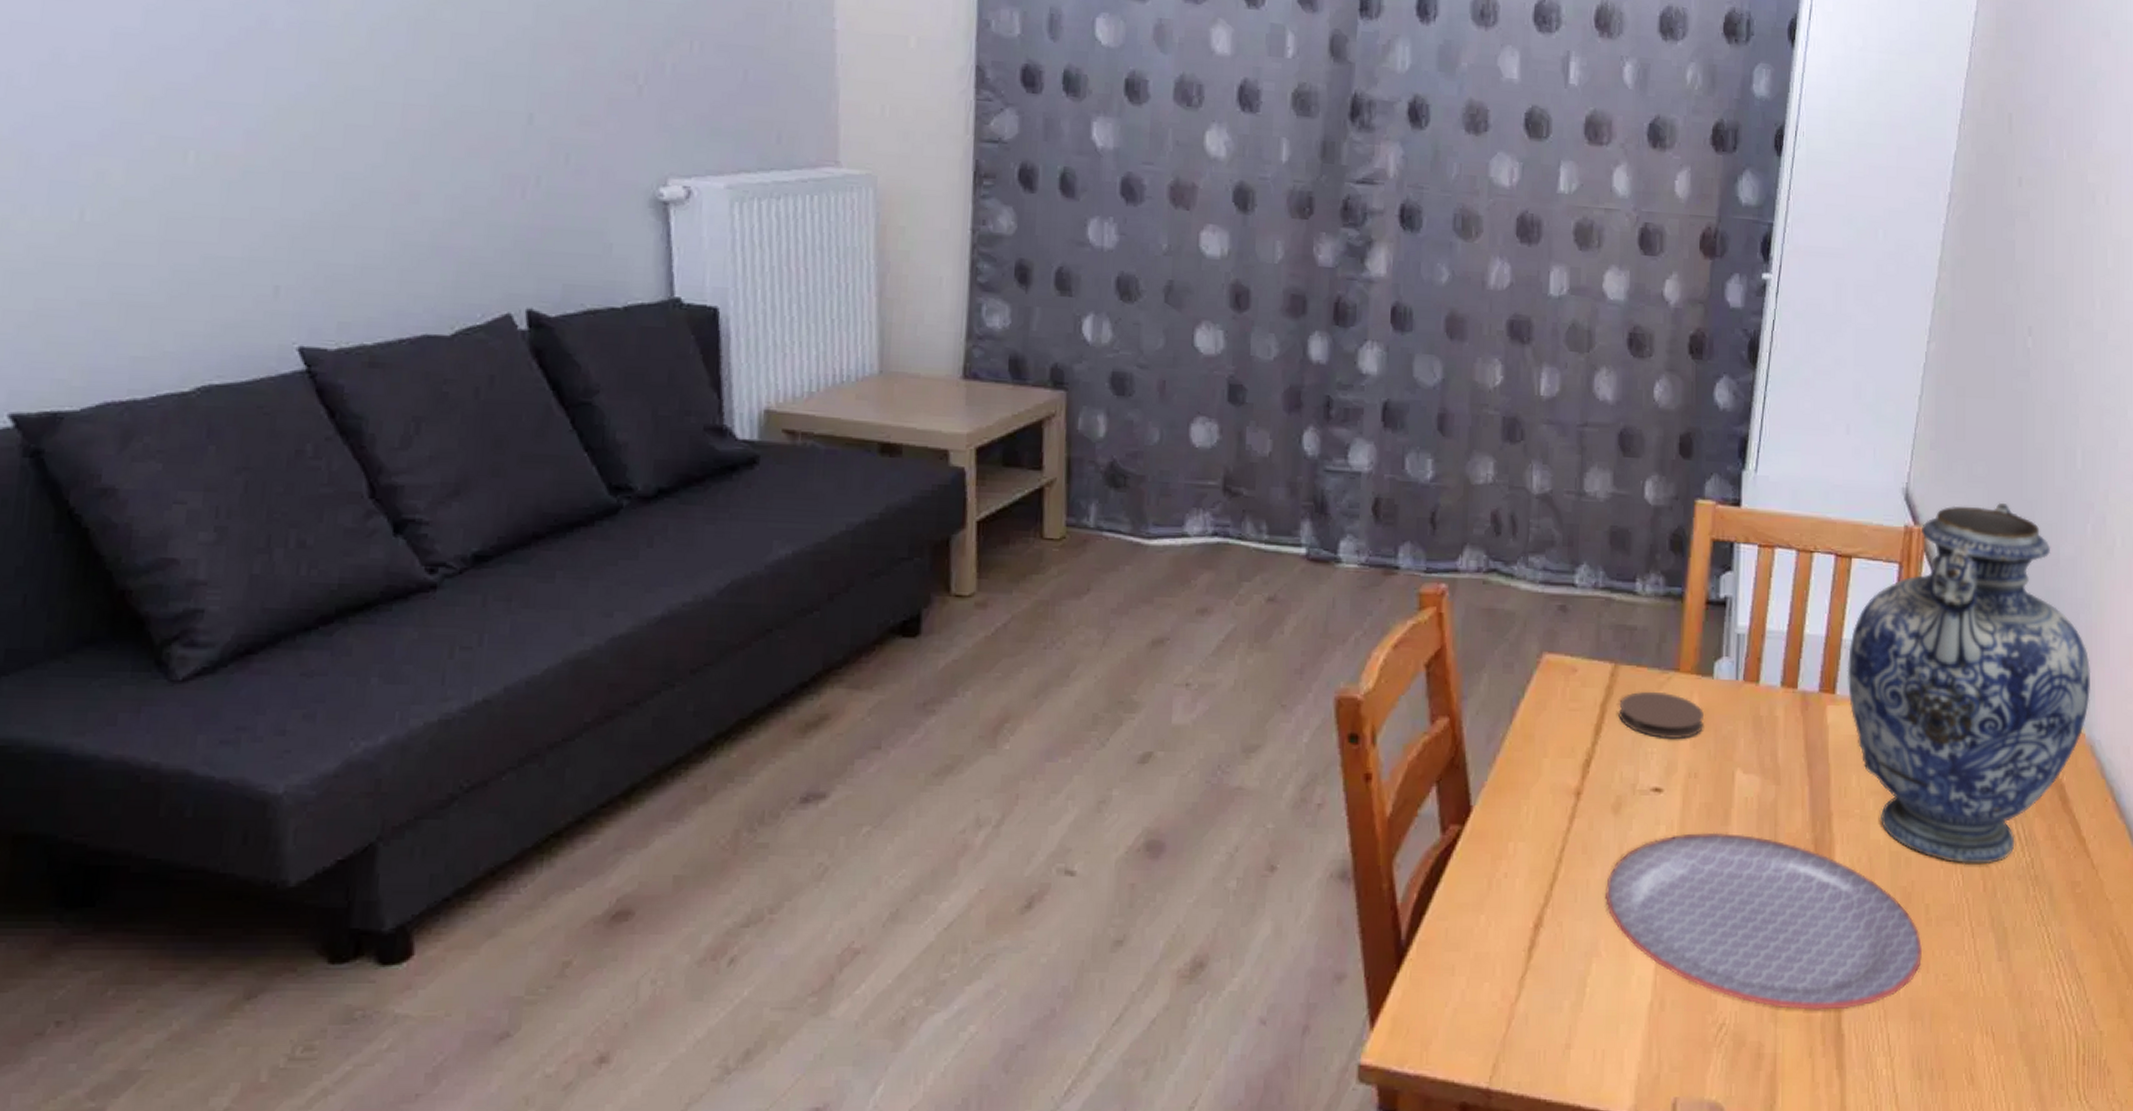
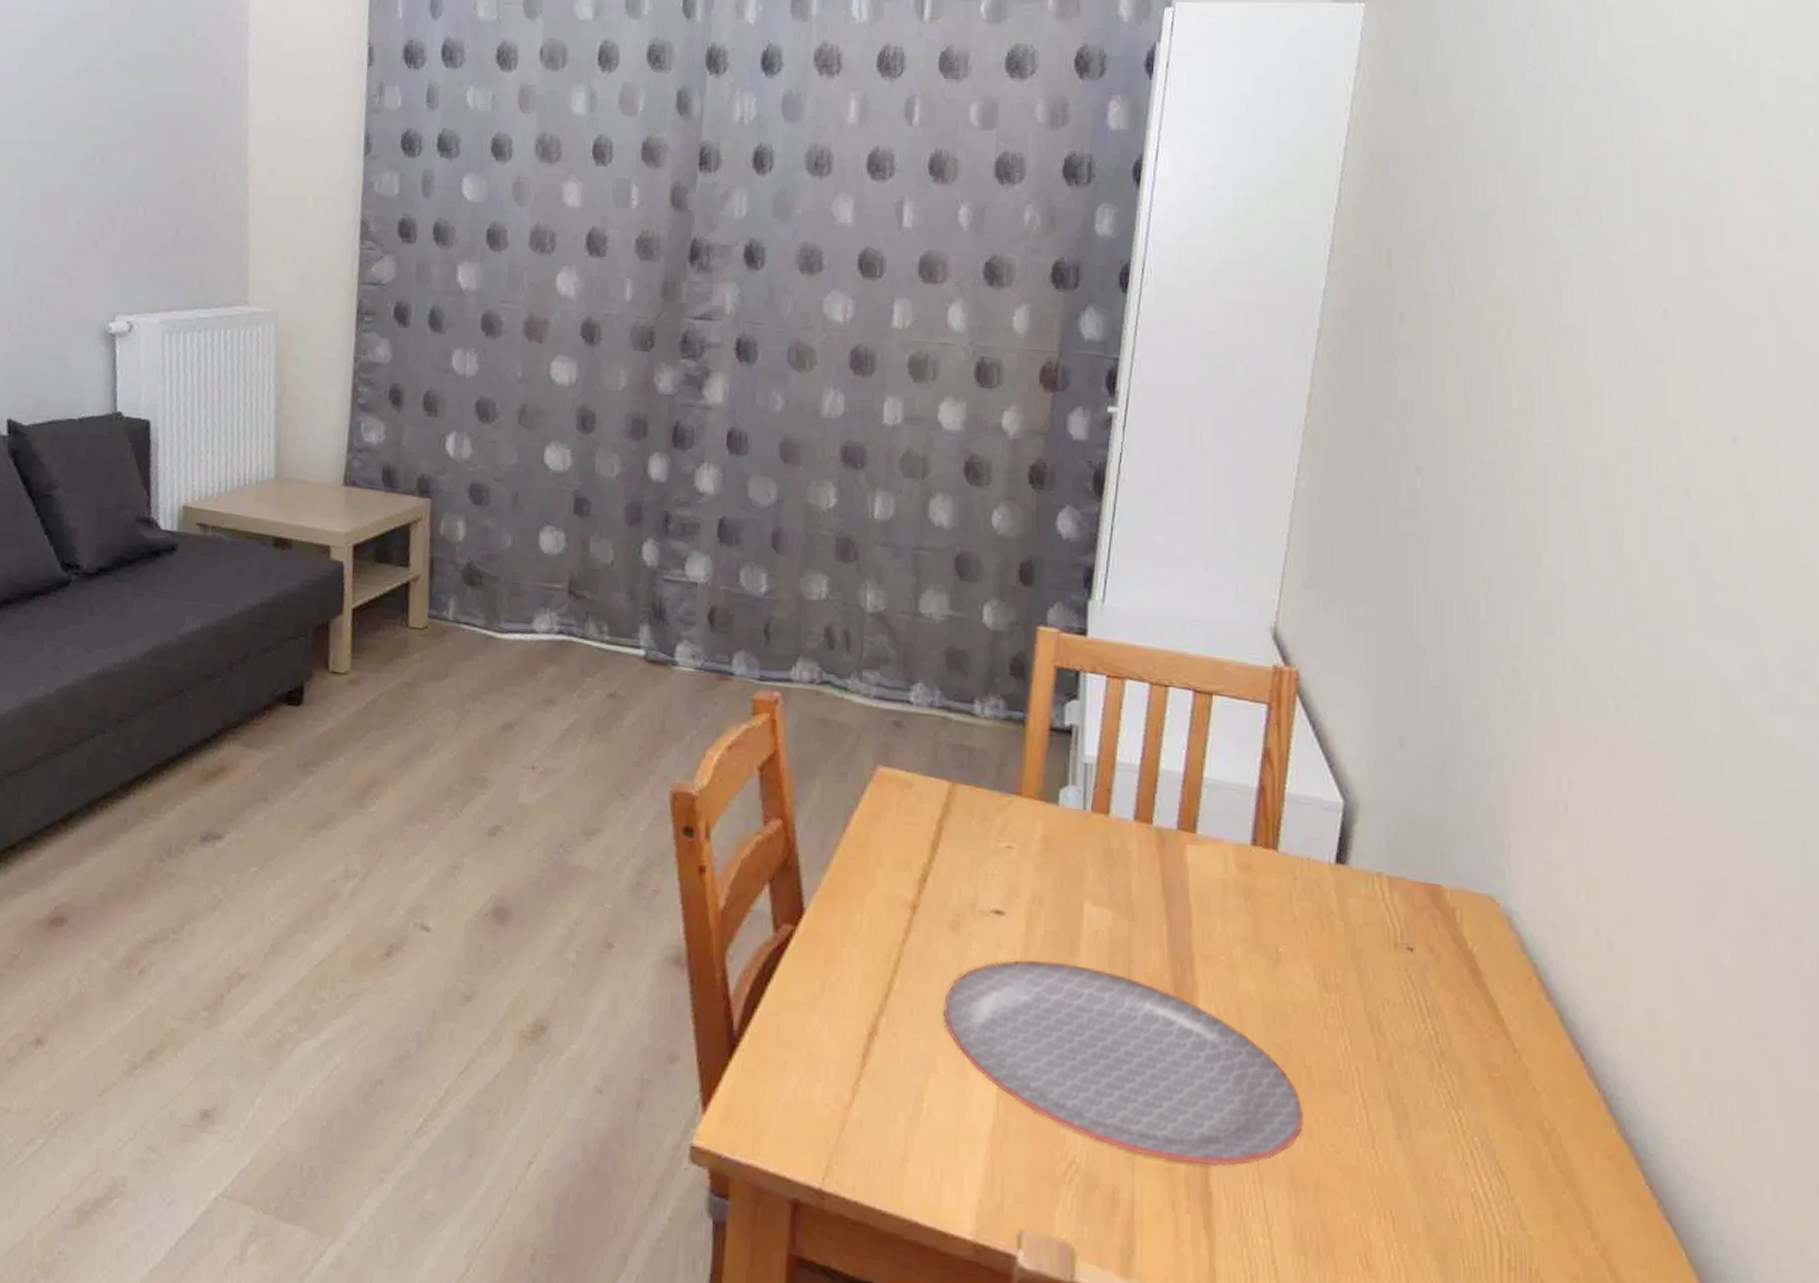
coaster: present [1619,691,1704,740] -> none [956,812,1048,865]
vase: present [1847,502,2091,865] -> none [1209,647,1506,1033]

